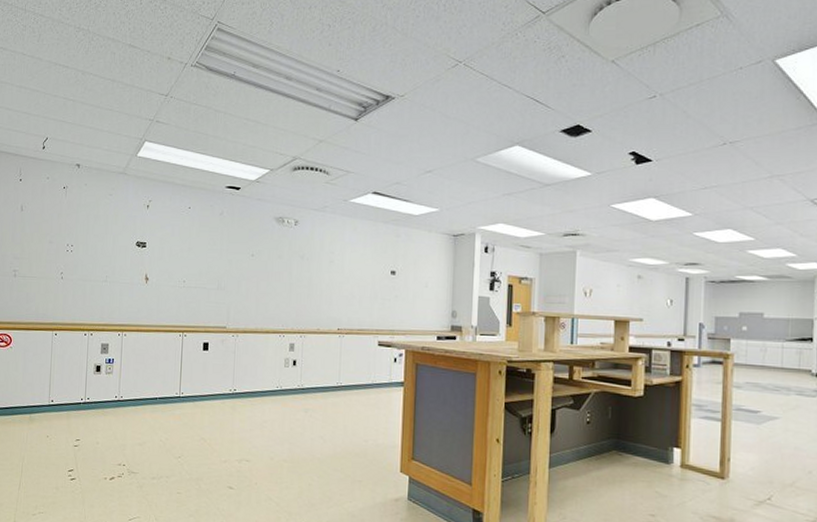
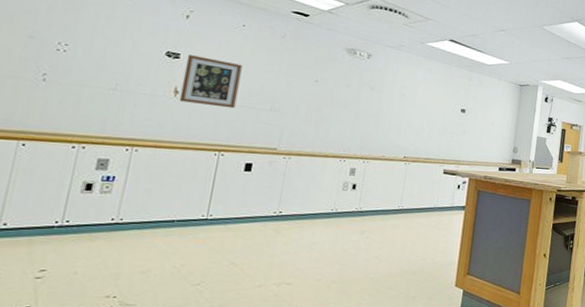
wall art: none [149,243,192,290] -> present [179,55,243,109]

